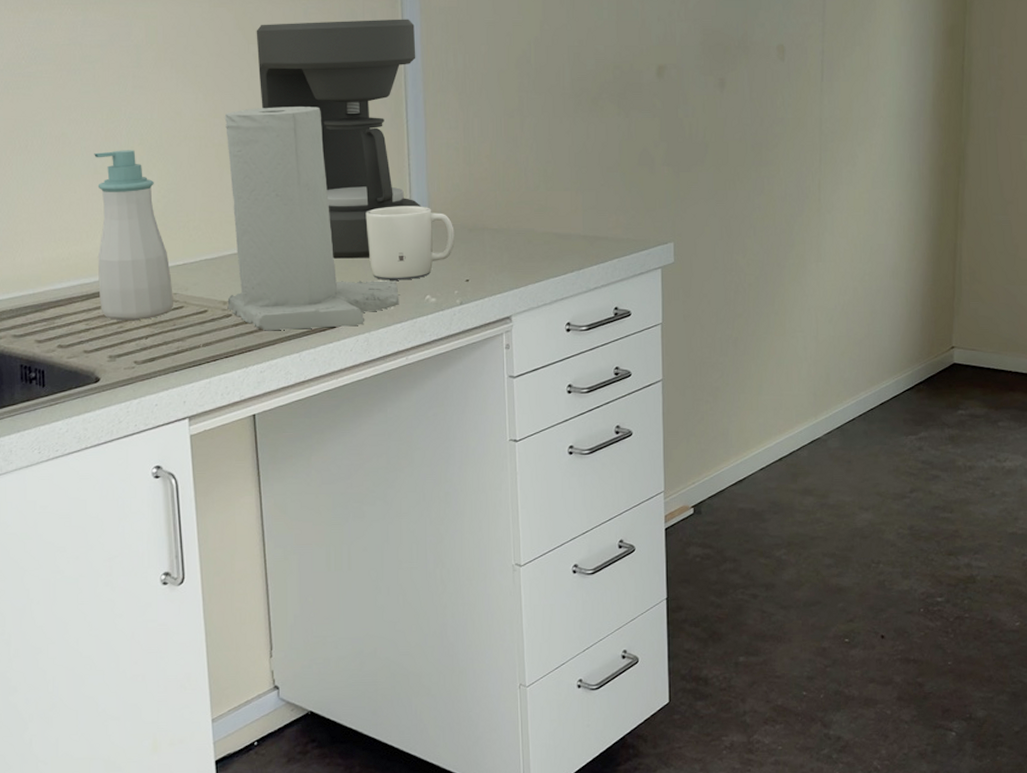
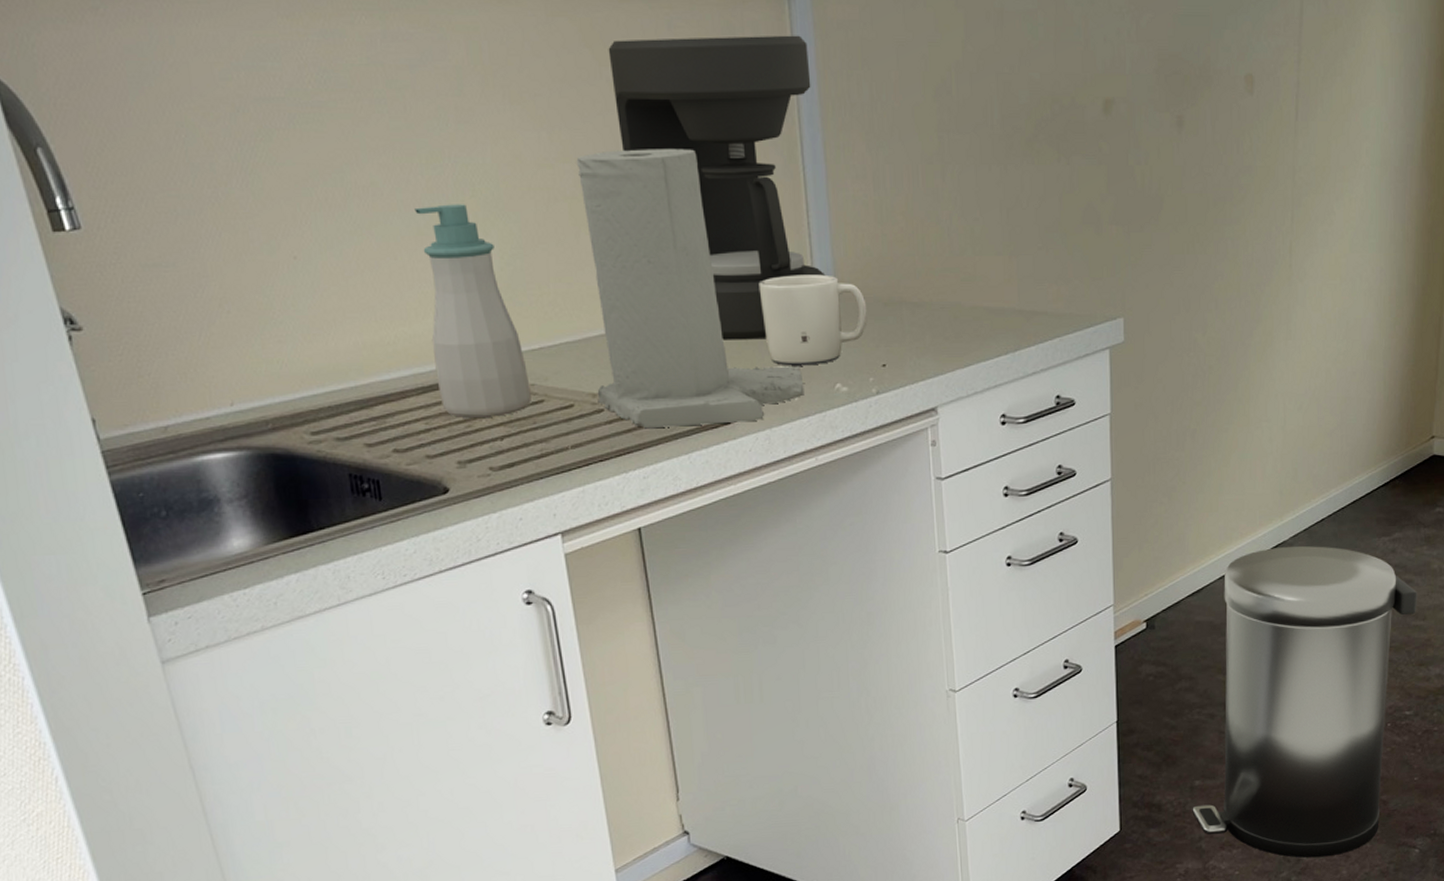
pedal bin: none [737,442,944,736] -> present [1192,546,1417,858]

